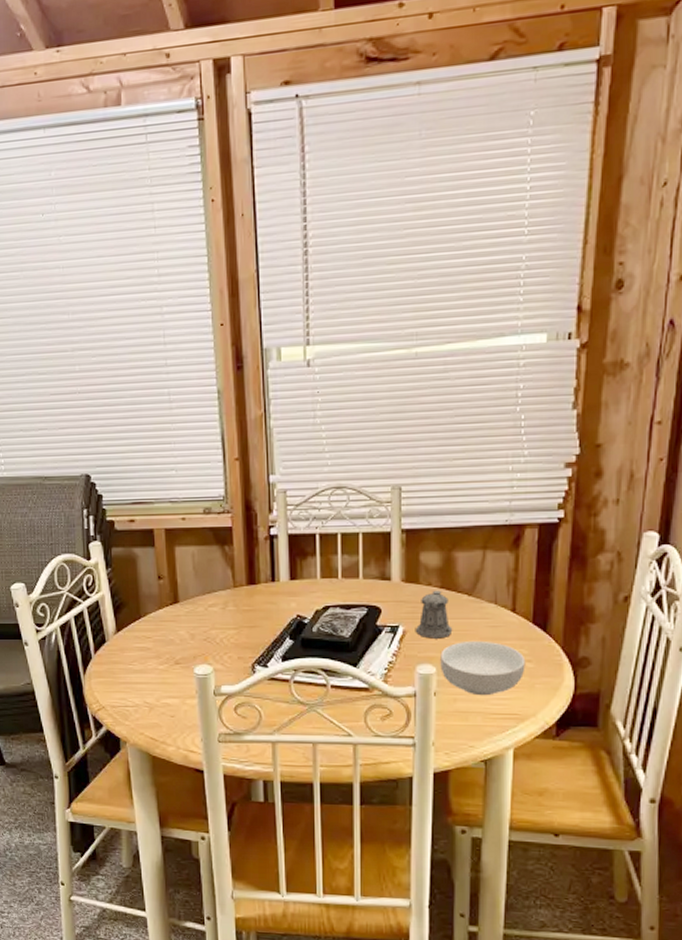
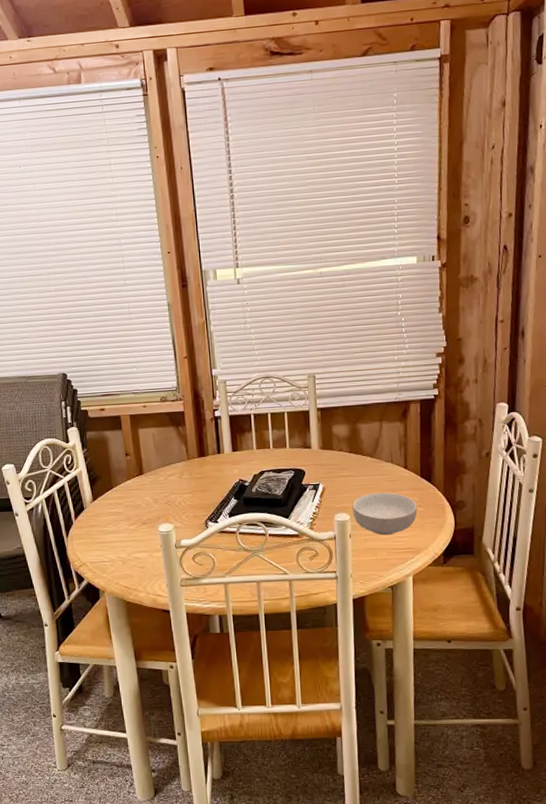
pepper shaker: present [415,590,453,639] -> none [332,454,361,493]

